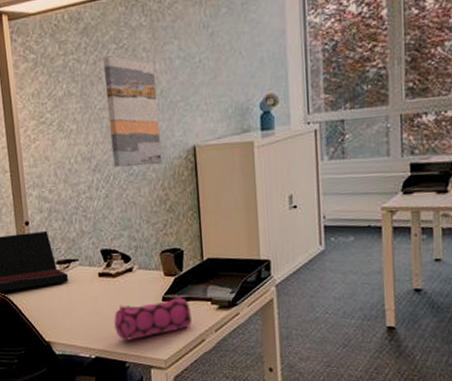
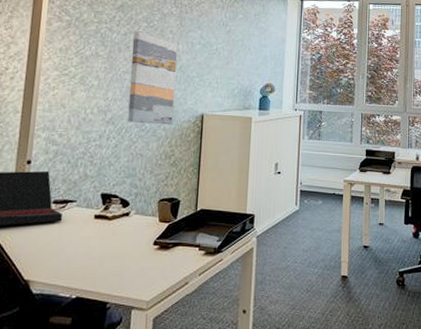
pencil case: present [113,296,192,341] -> none [101,241,180,281]

